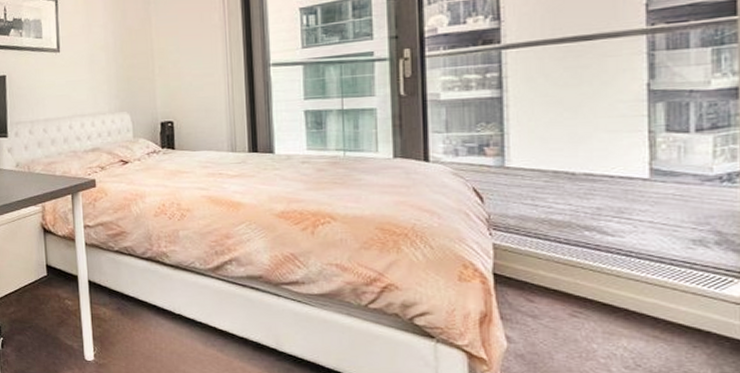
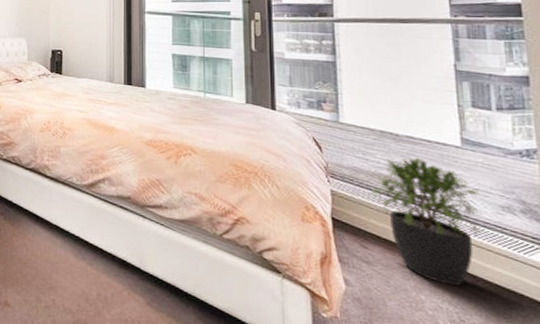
potted plant: none [540,196,670,331] -> present [371,157,483,287]

